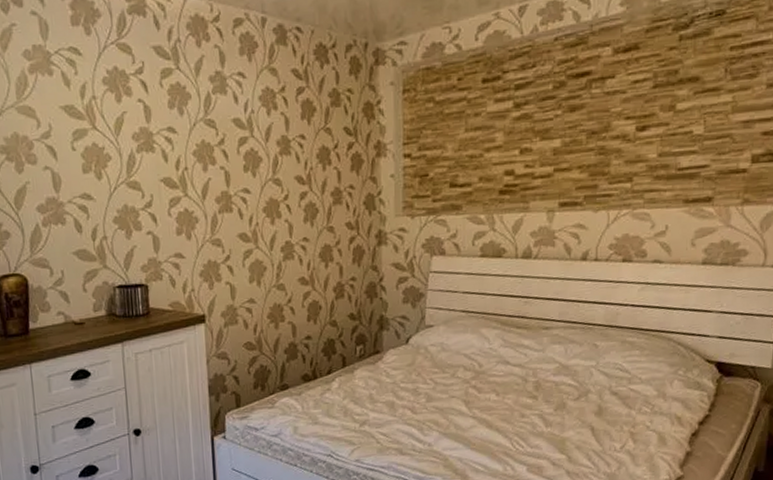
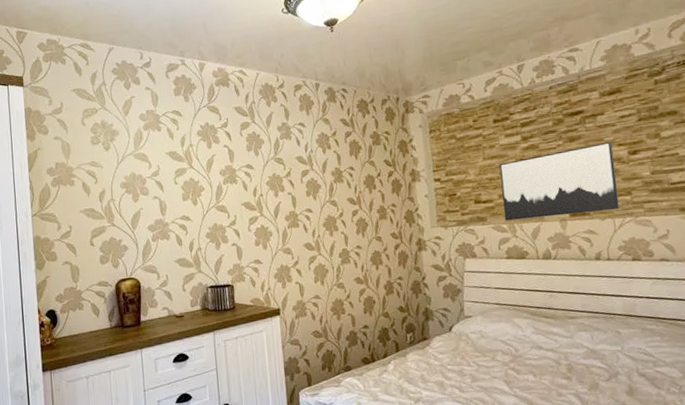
wall art: none [483,113,619,210] -> present [499,141,620,221]

